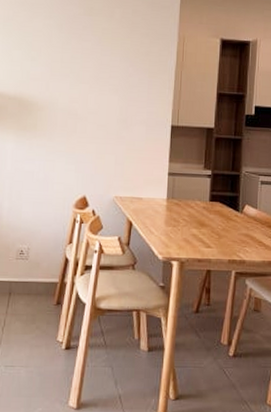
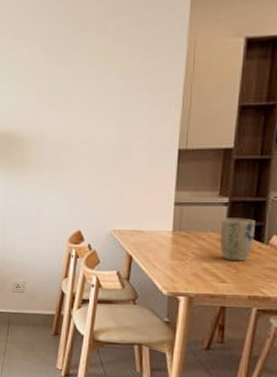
plant pot: none [205,188,232,228] -> present [220,218,255,262]

